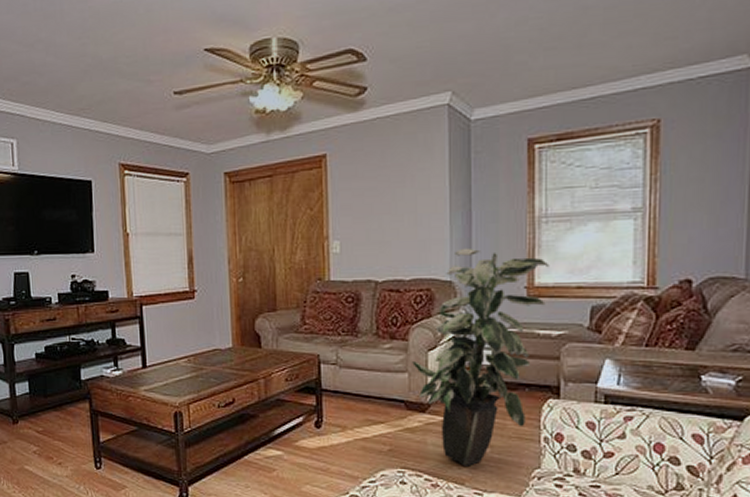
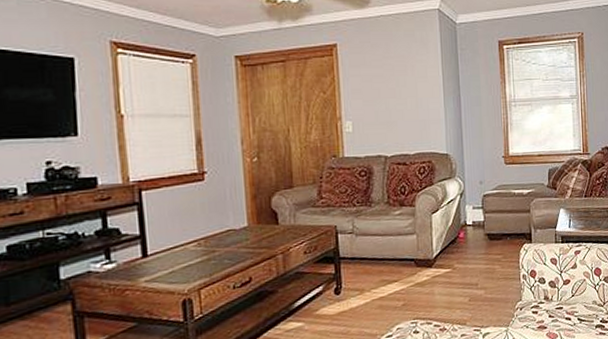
indoor plant: present [412,247,550,467] -> none [419,126,519,309]

